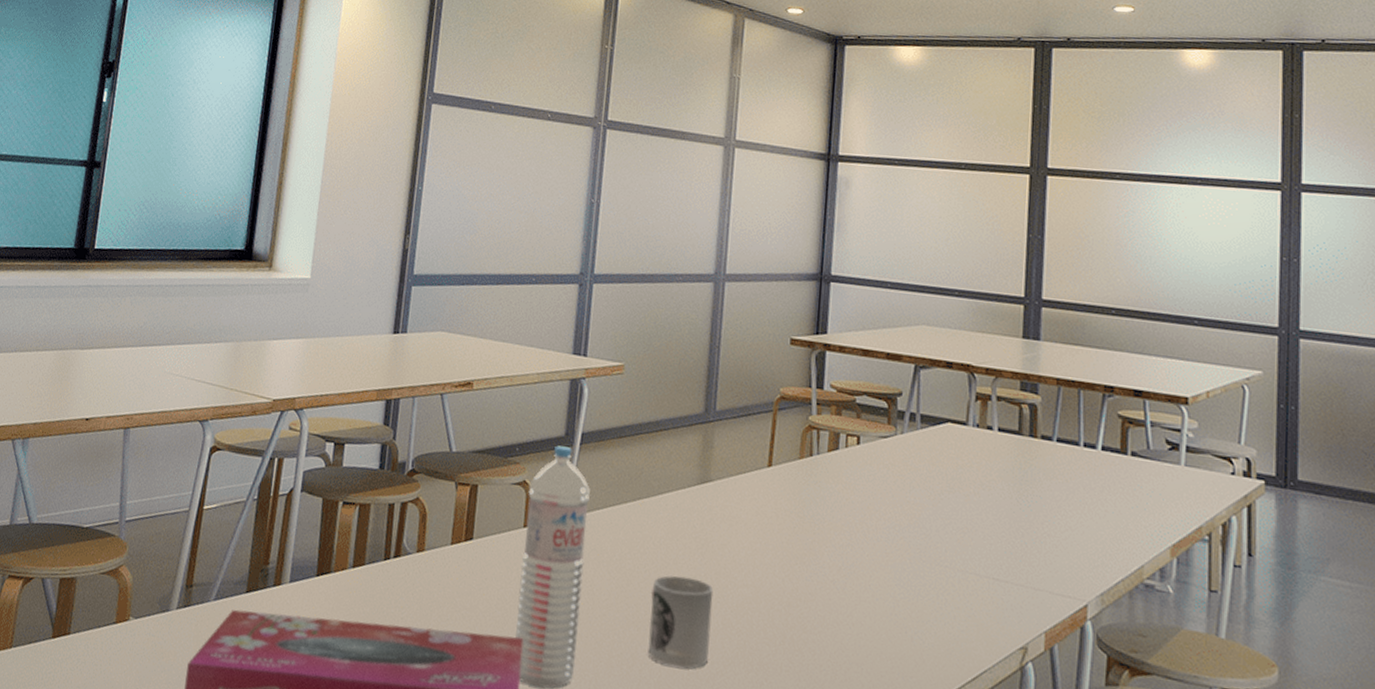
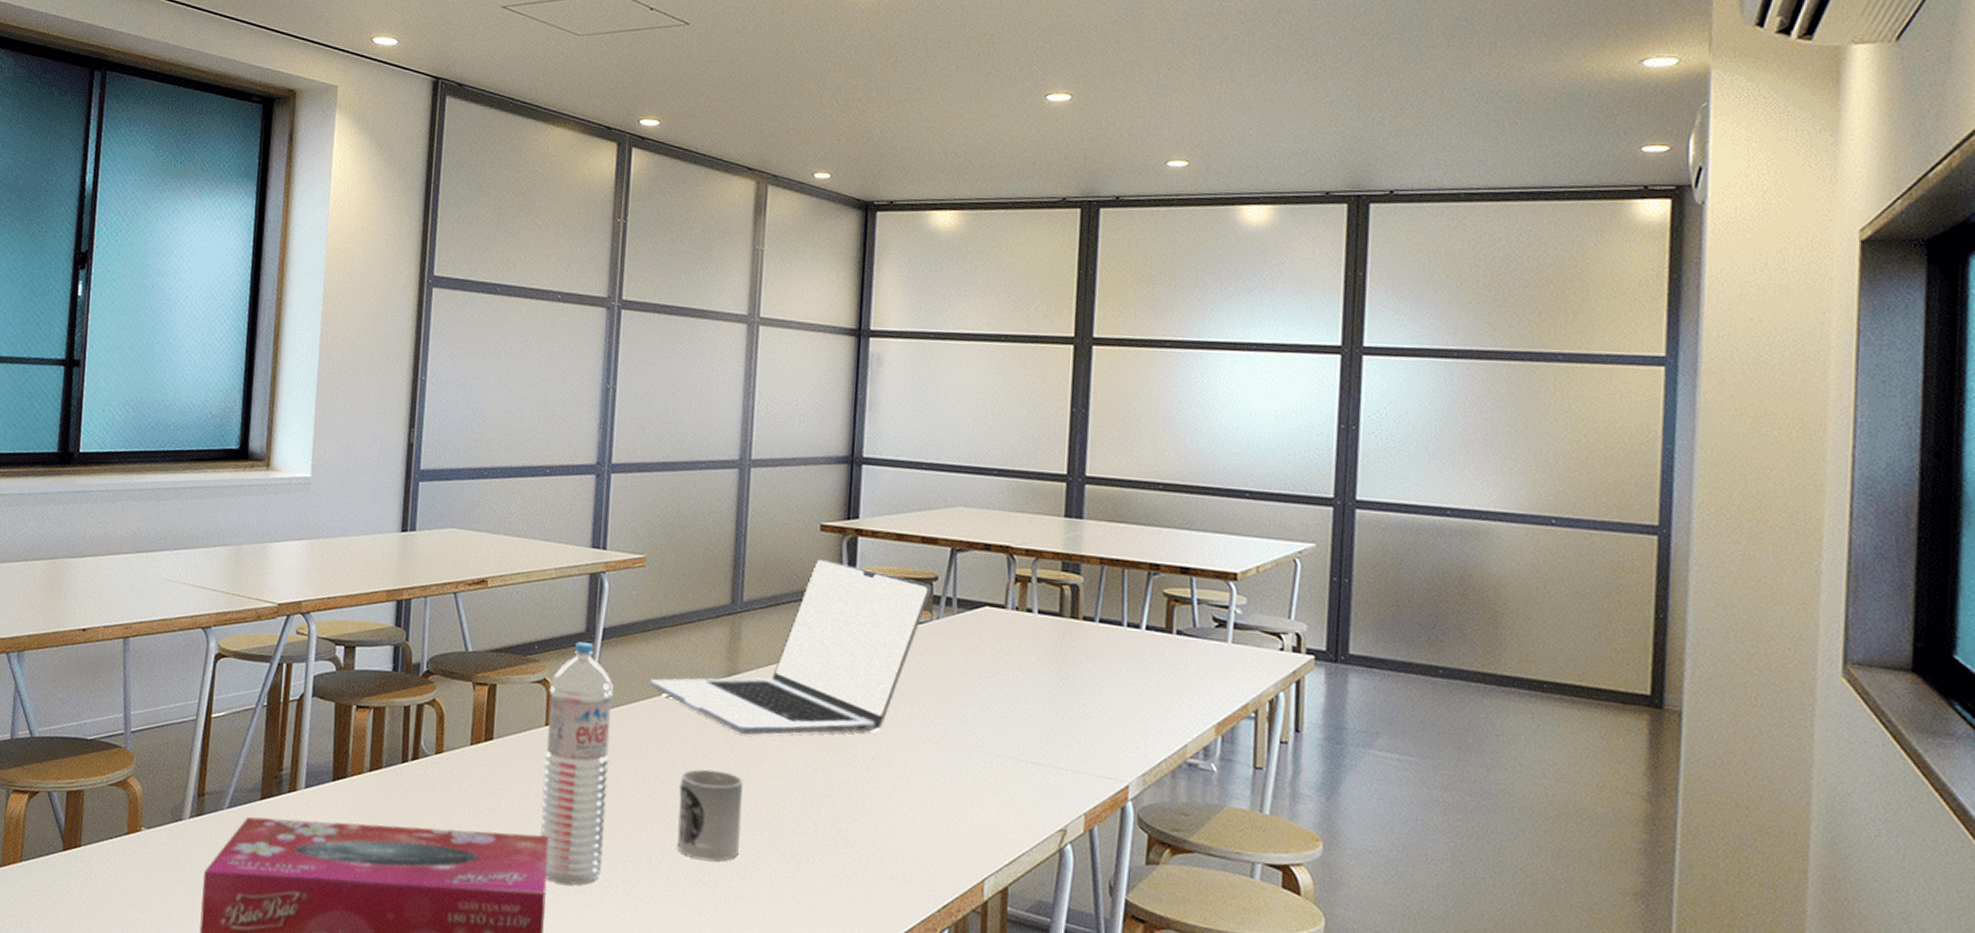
laptop: none [625,372,896,543] -> present [650,559,932,736]

